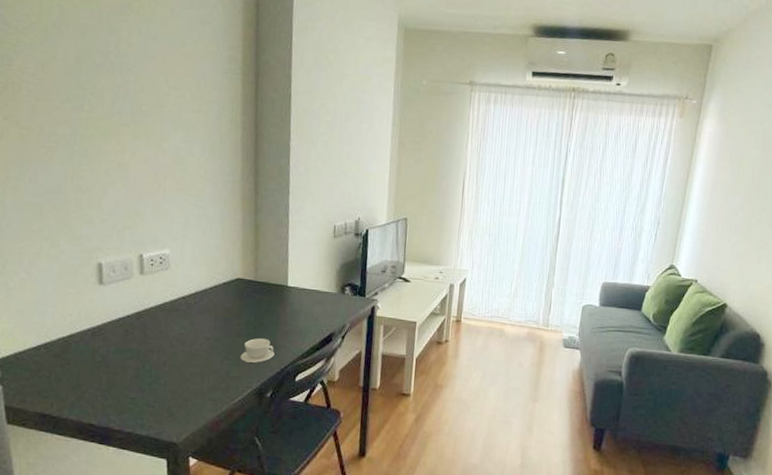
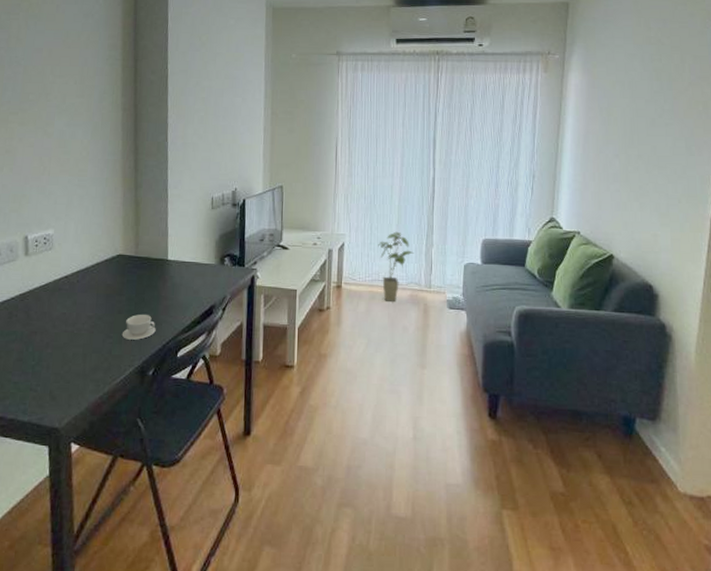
house plant: none [499,270,535,338] -> present [378,231,414,301]

